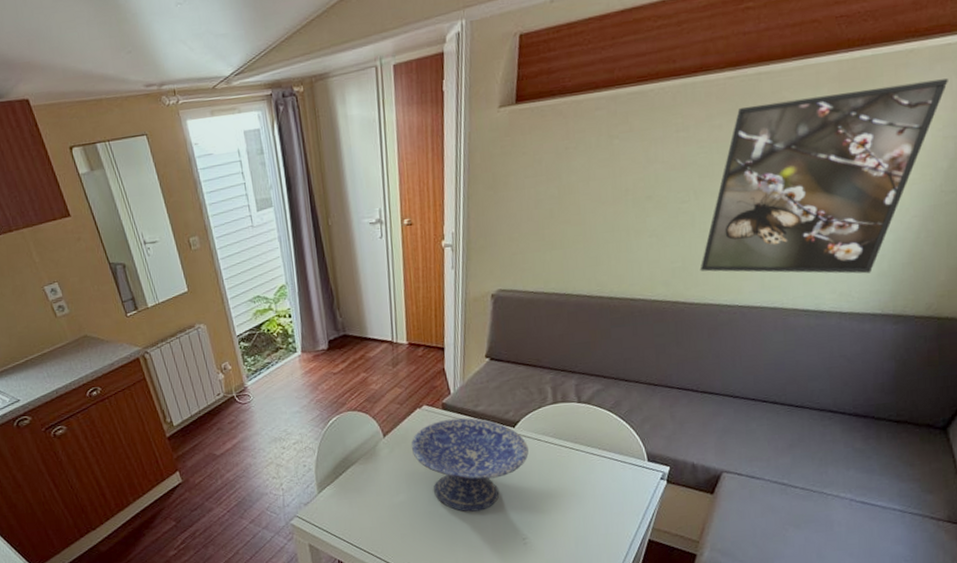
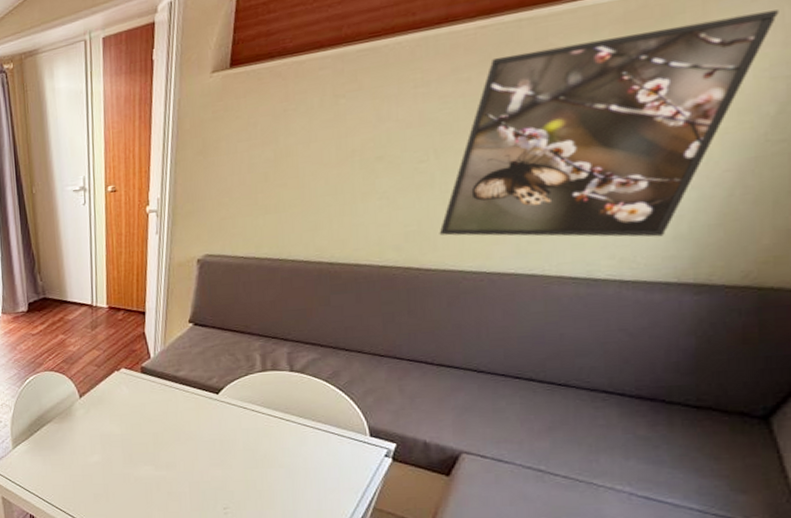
decorative bowl: present [411,417,529,512] -> none [107,382,233,477]

